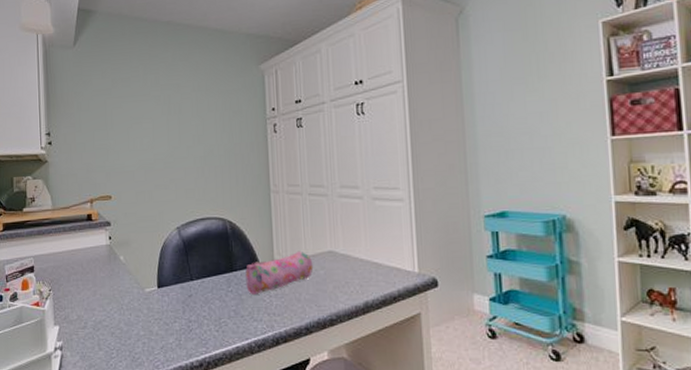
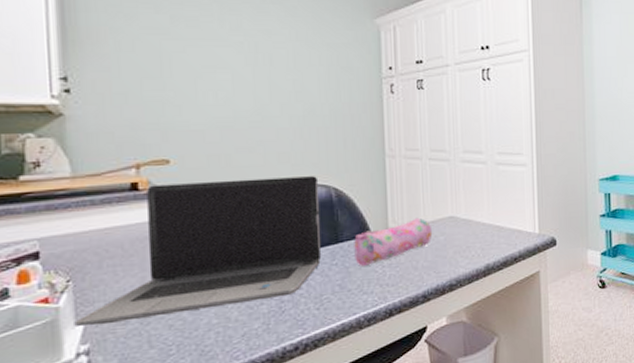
laptop computer: none [54,210,219,327] -> present [76,176,321,326]

